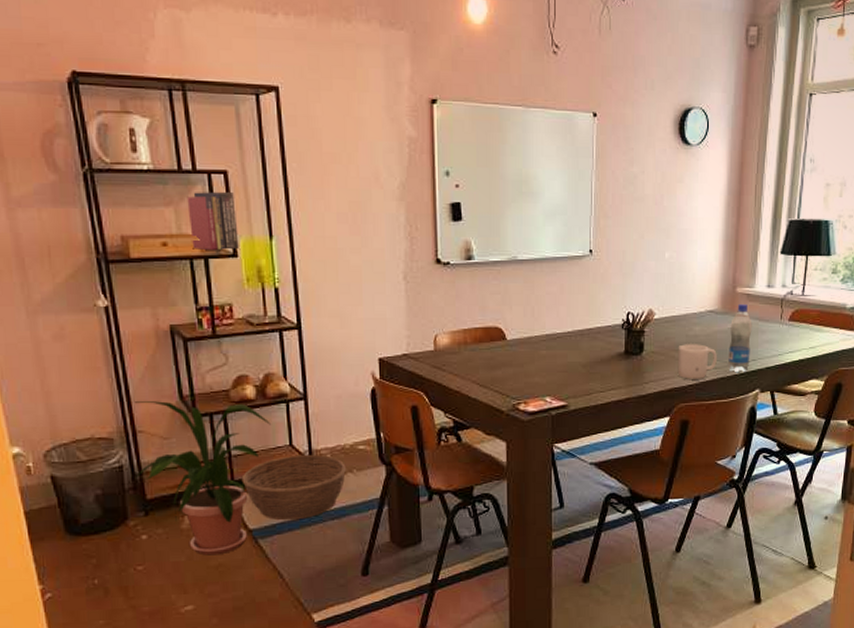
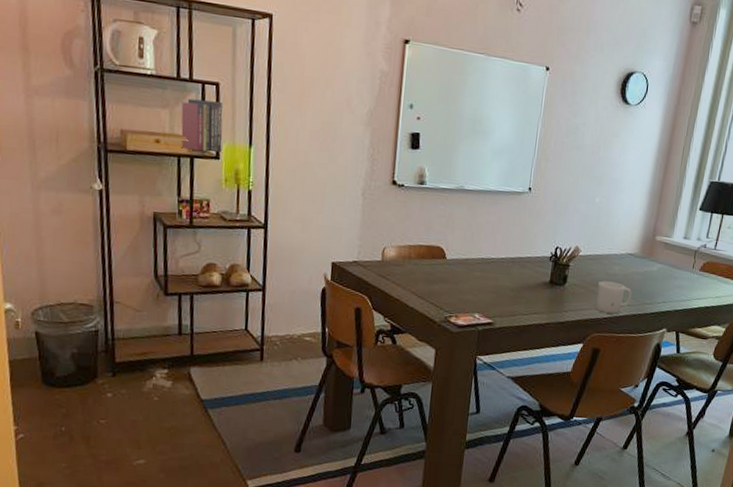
house plant: present [133,400,271,556] -> none [109,275,231,418]
basket: present [241,454,346,521] -> none [199,339,292,396]
bottle: present [728,303,752,373] -> none [640,250,667,312]

